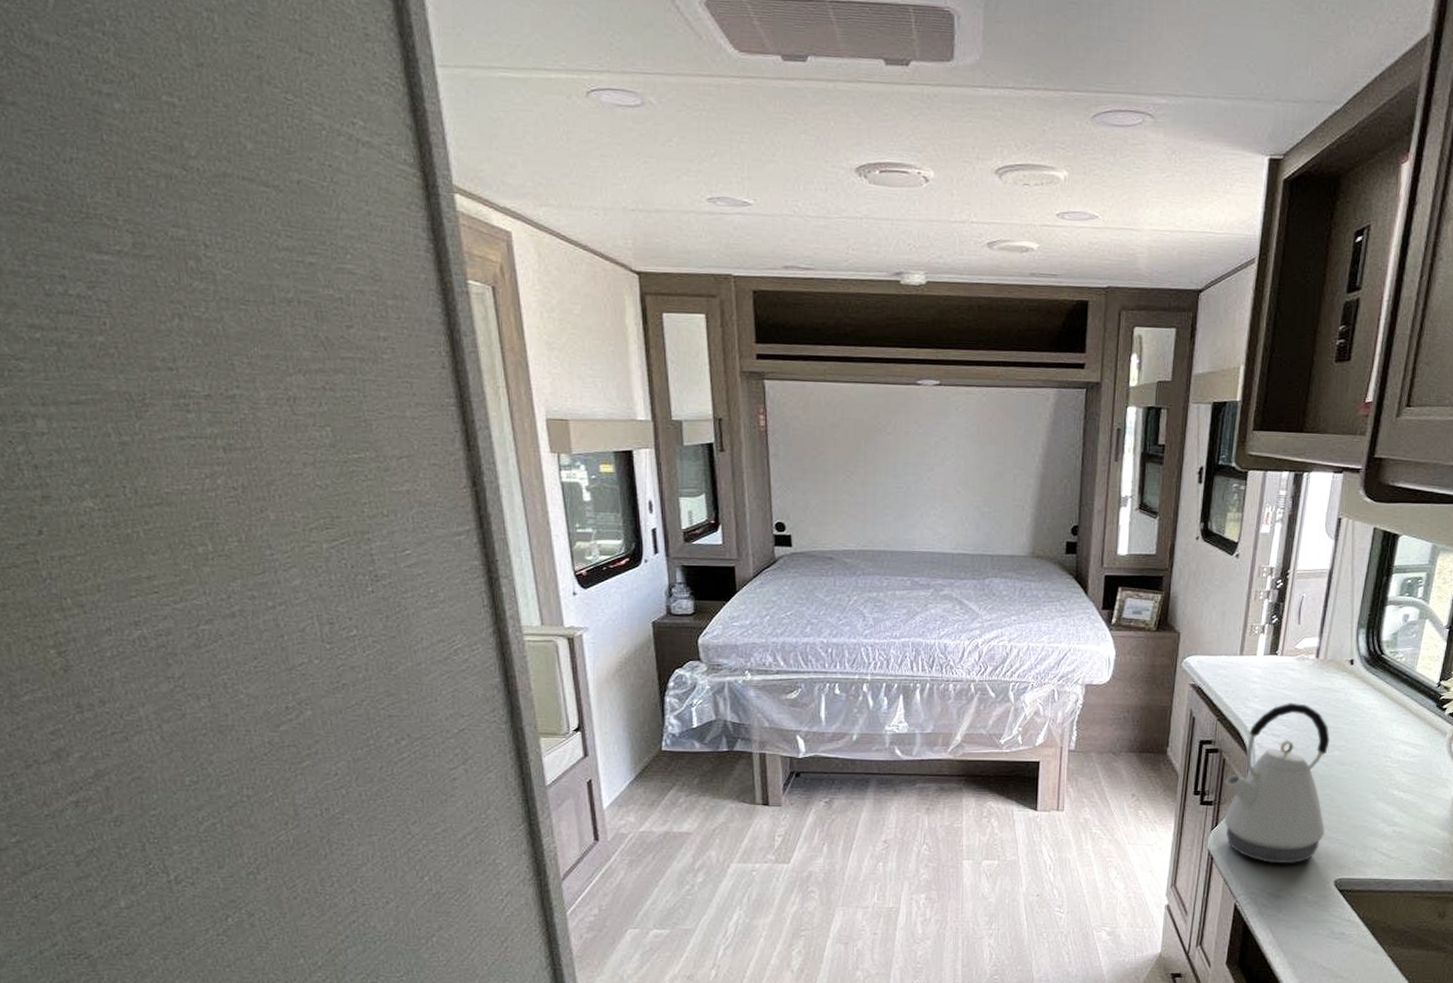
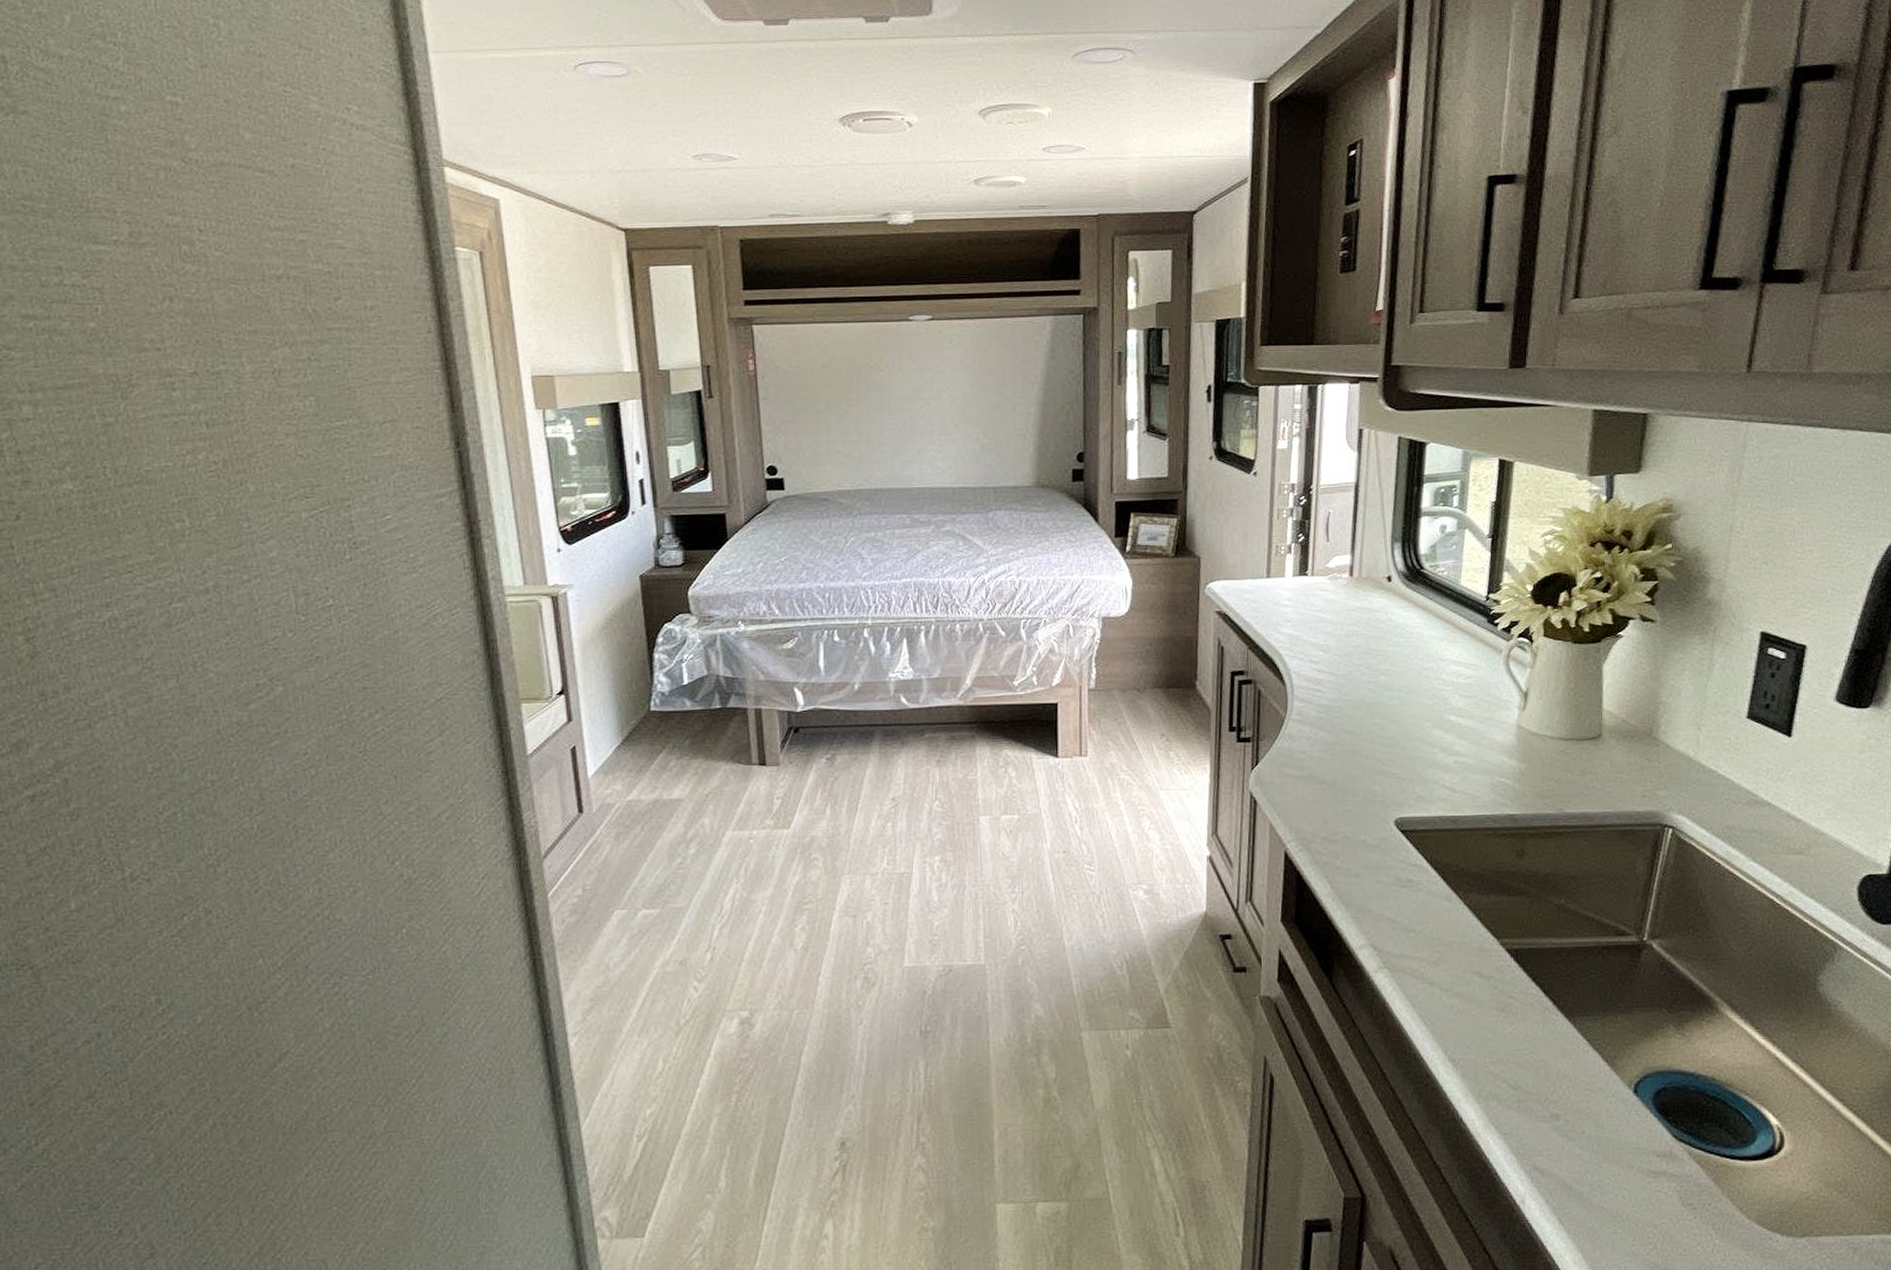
kettle: present [1224,703,1330,864] -> none [1262,626,1379,805]

